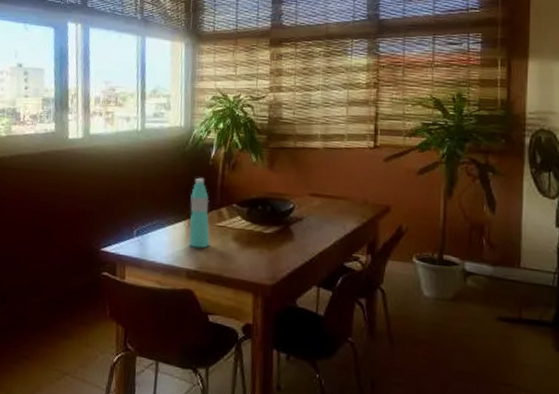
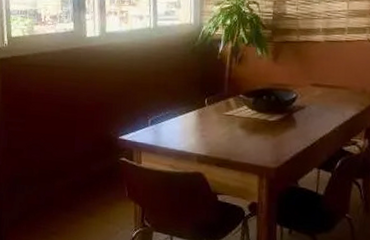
water bottle: present [188,177,210,249] -> none [199,71,219,136]

